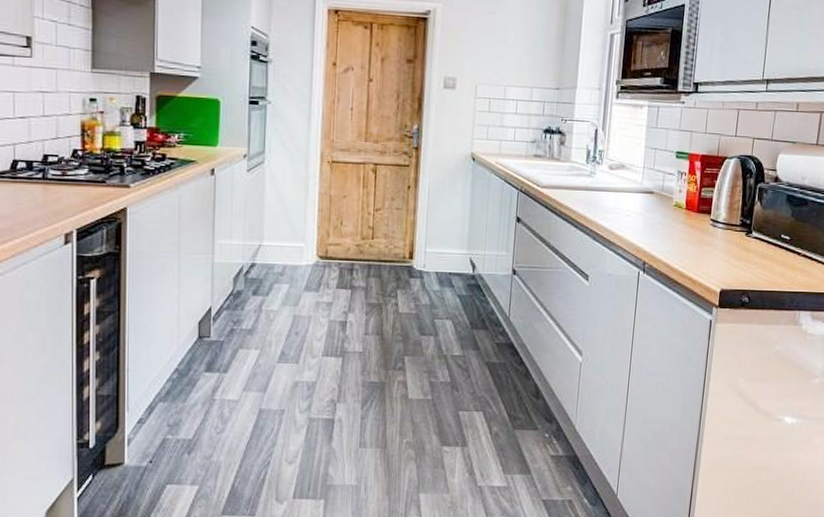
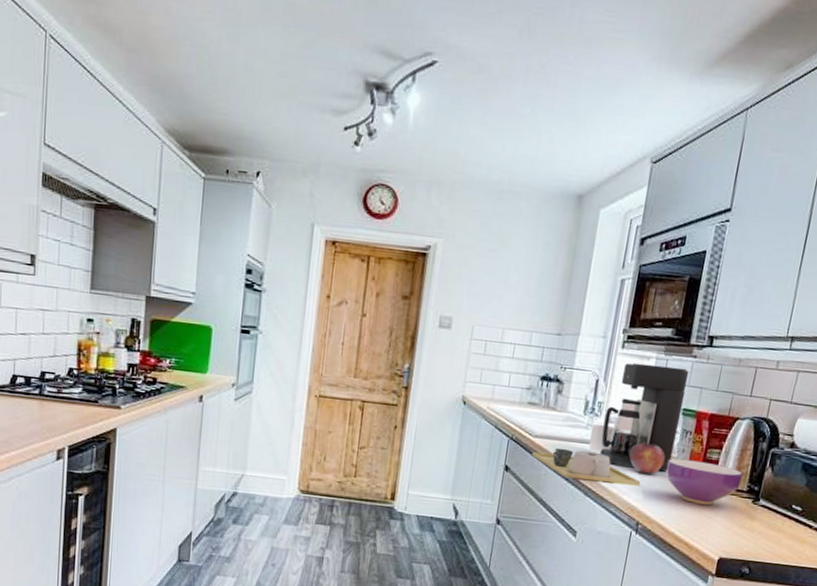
tea set: none [541,196,644,228] -> present [532,448,641,486]
mug: none [593,172,615,199] -> present [589,424,614,454]
coffee maker: none [604,111,679,212] -> present [600,362,689,472]
fruit: none [630,185,664,216] -> present [628,441,665,475]
bowl: none [665,199,736,241] -> present [665,458,744,505]

